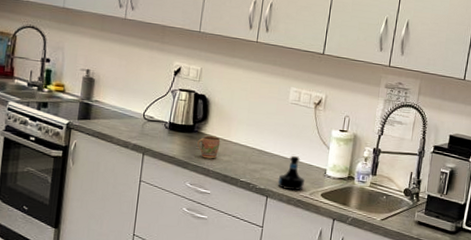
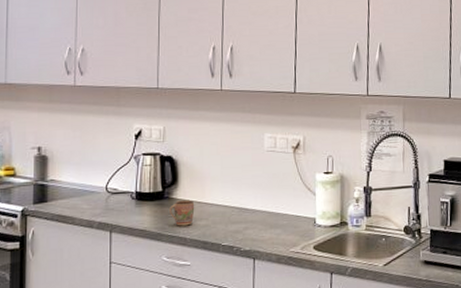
tequila bottle: present [277,155,305,190] -> none [263,208,293,247]

